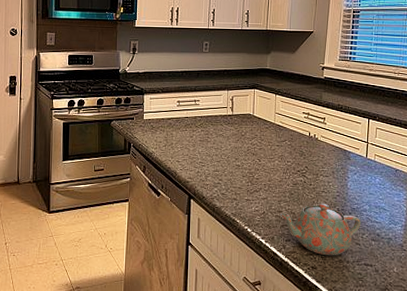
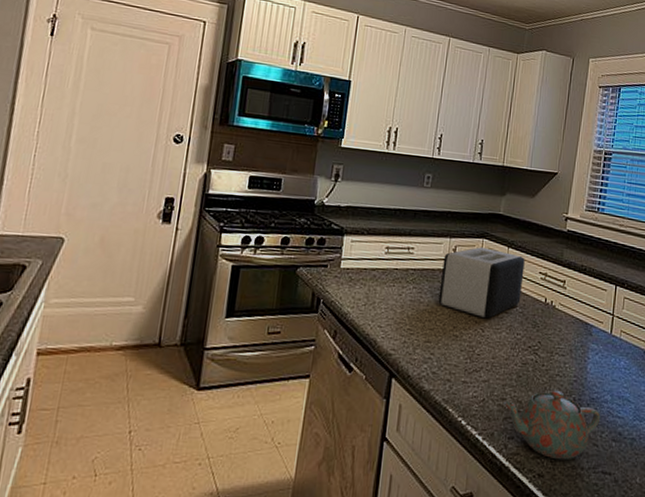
toaster: none [222,96,290,151] -> present [438,247,525,319]

